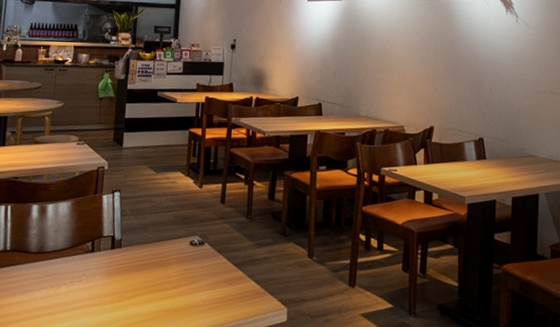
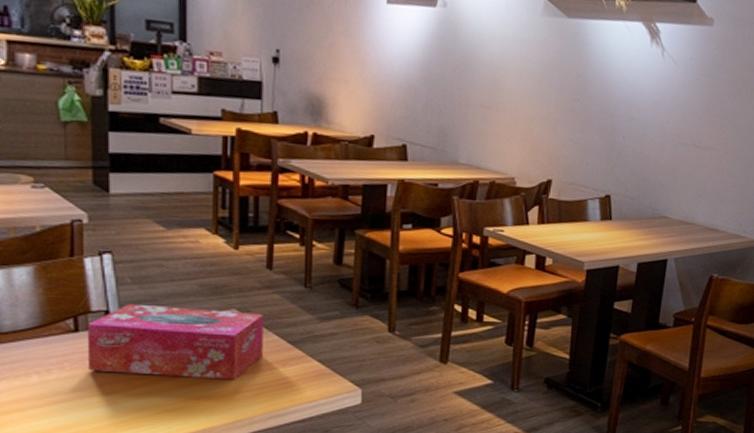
tissue box: none [97,230,217,296] -> present [86,303,263,380]

